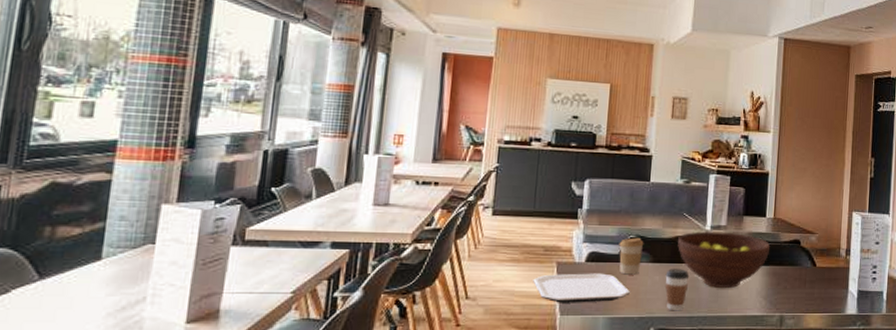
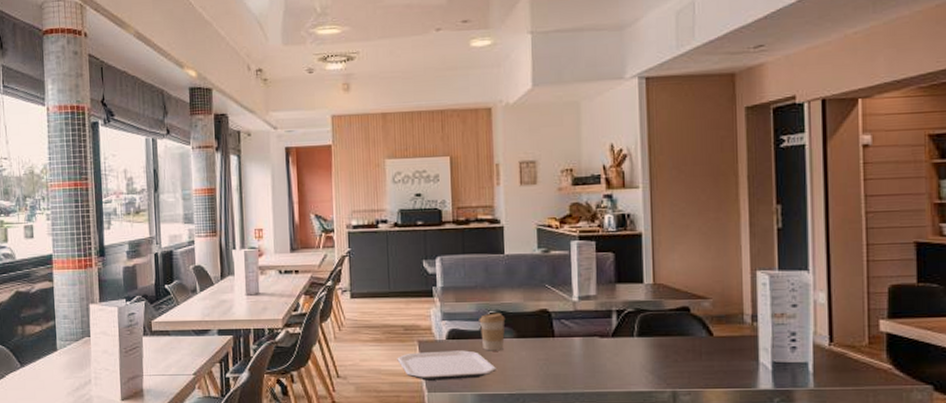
coffee cup: present [665,269,690,311] -> none [532,343,560,388]
fruit bowl: present [678,231,771,288] -> none [542,302,653,362]

